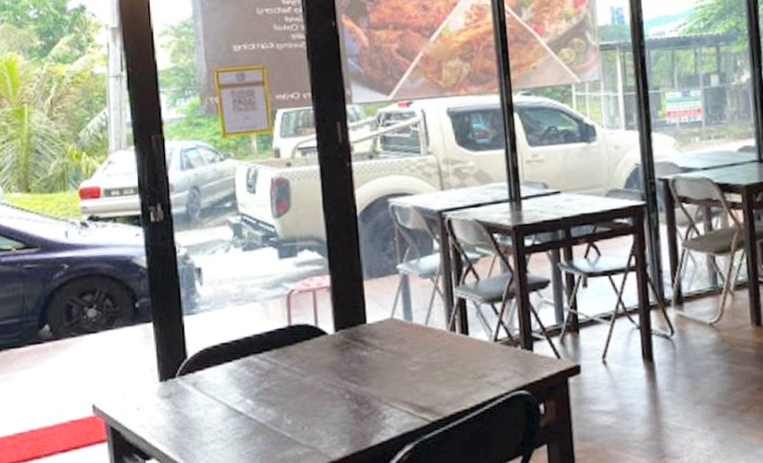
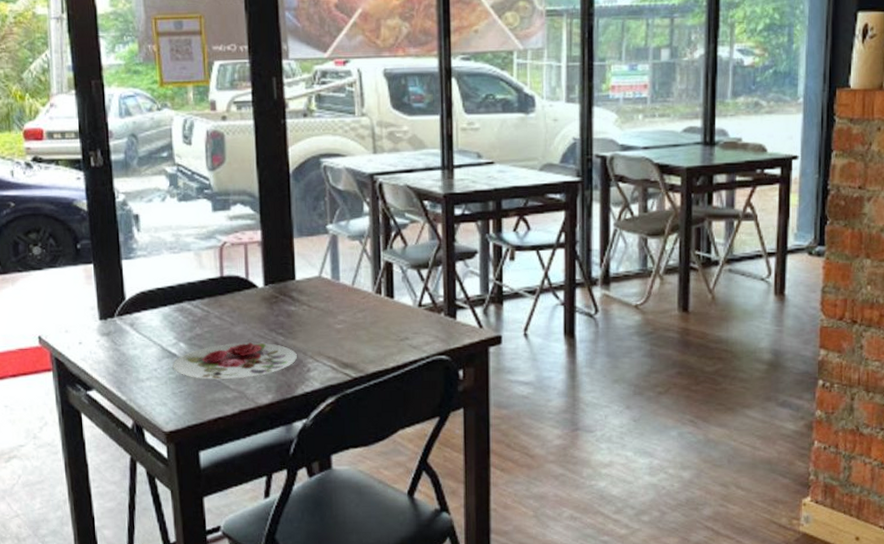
plate: none [239,392,371,437] -> present [172,342,297,380]

